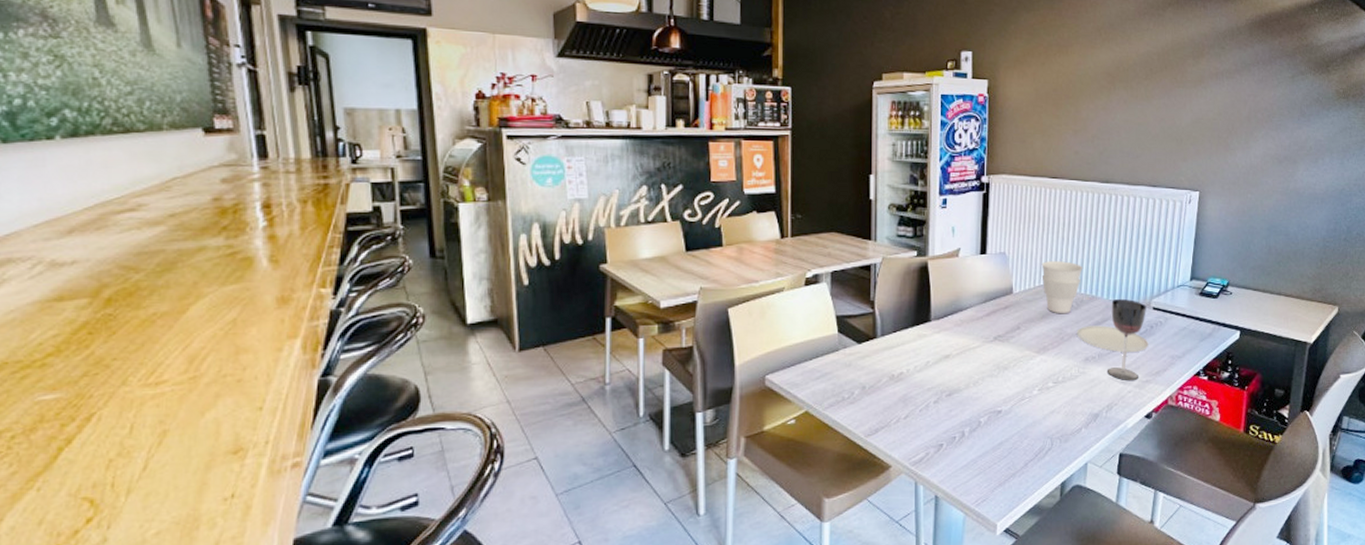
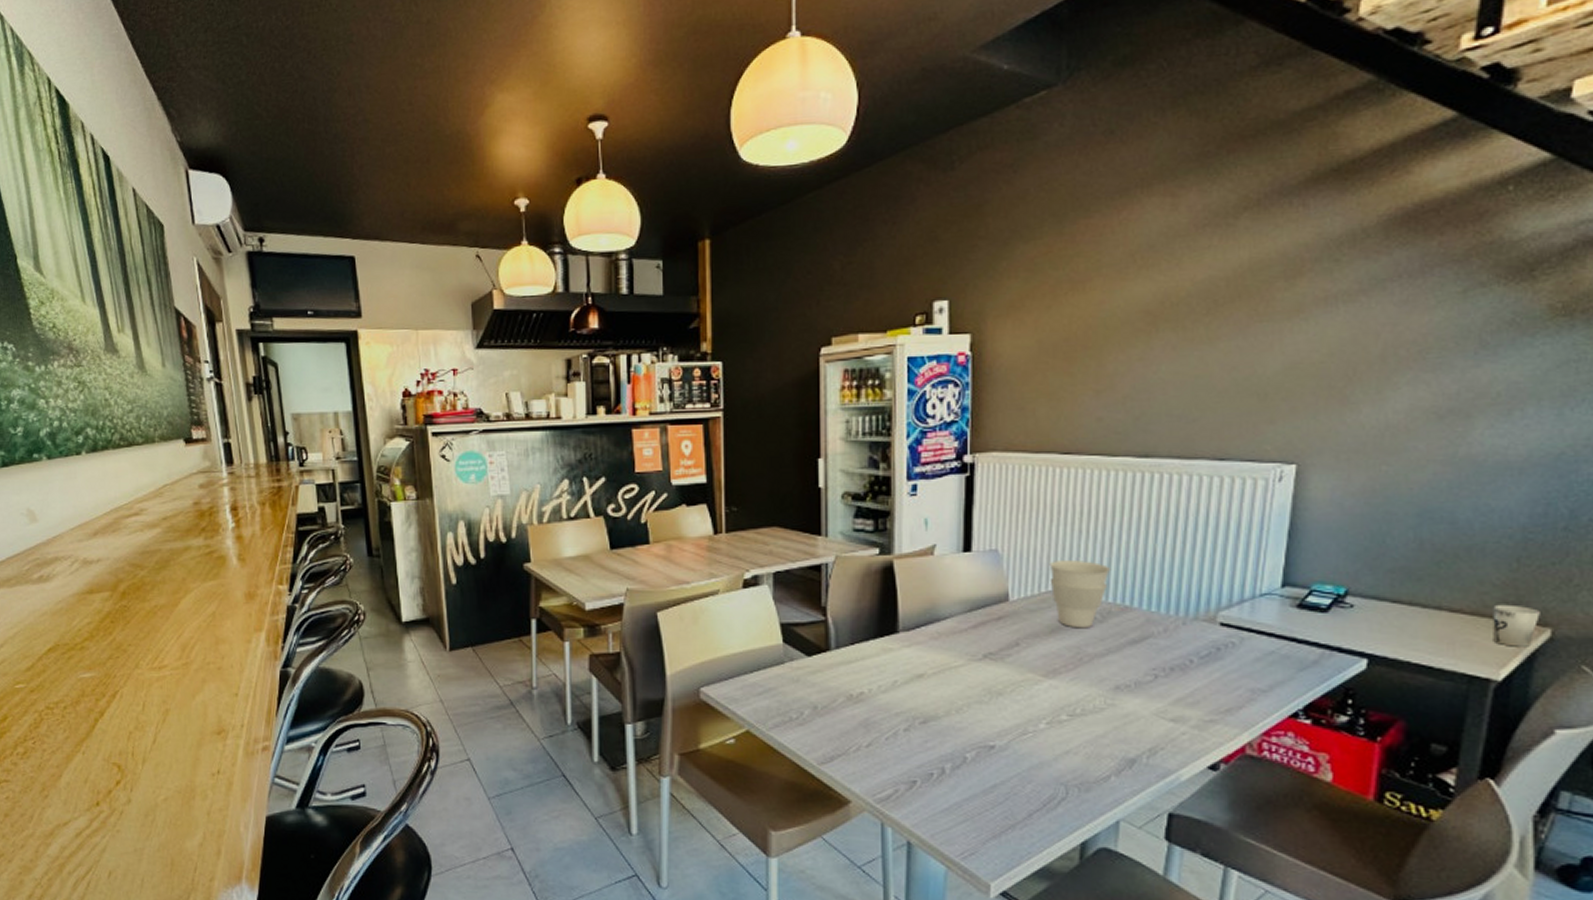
plate: present [1076,325,1149,352] -> none [1102,644,1214,681]
wineglass: present [1108,298,1146,380] -> none [1149,610,1210,718]
cup: none [1308,290,1333,320] -> present [1493,604,1540,647]

